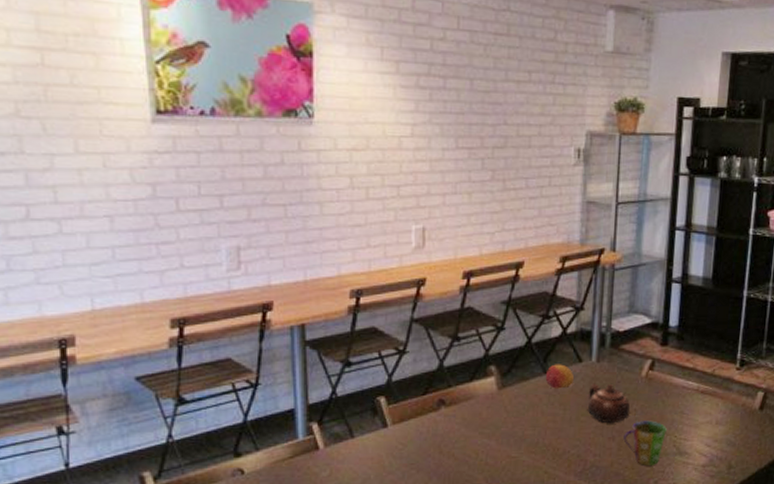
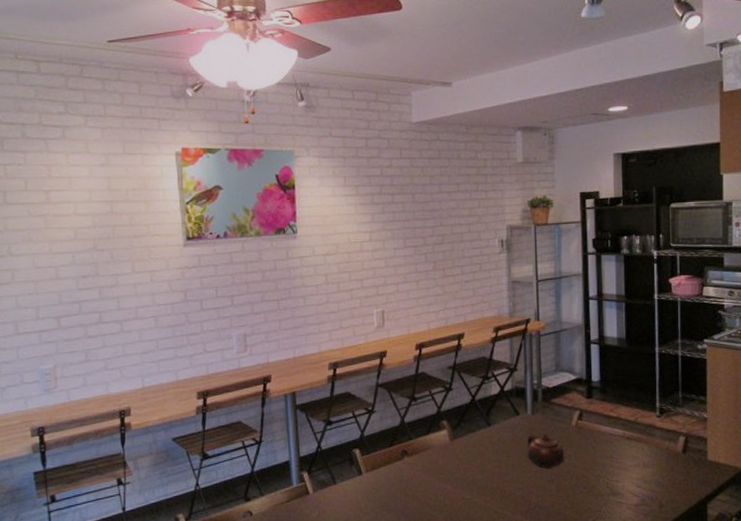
fruit: present [545,364,575,389] -> none [489,417,514,439]
cup: present [623,420,667,465] -> none [561,465,599,505]

